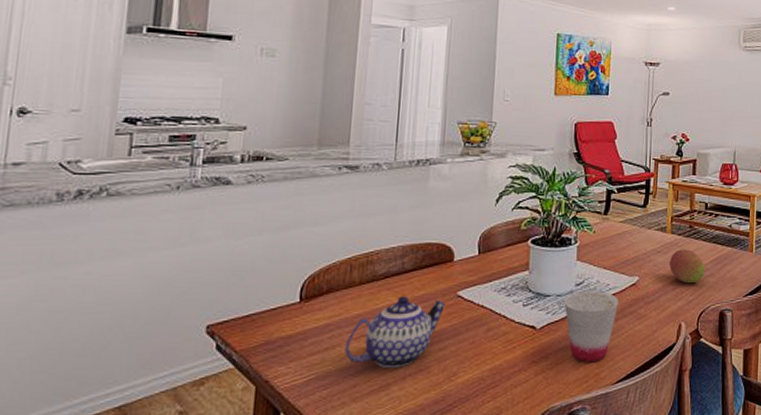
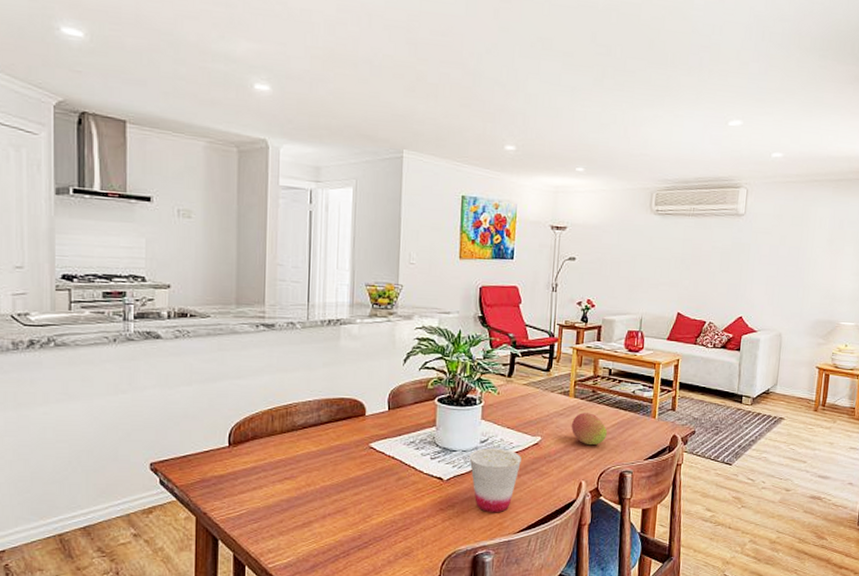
teapot: present [345,296,445,369] -> none [271,445,358,508]

